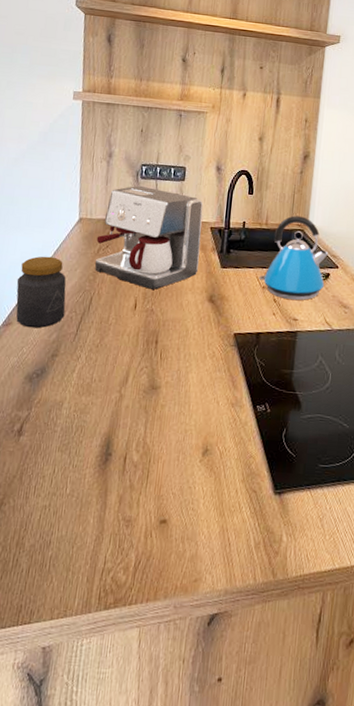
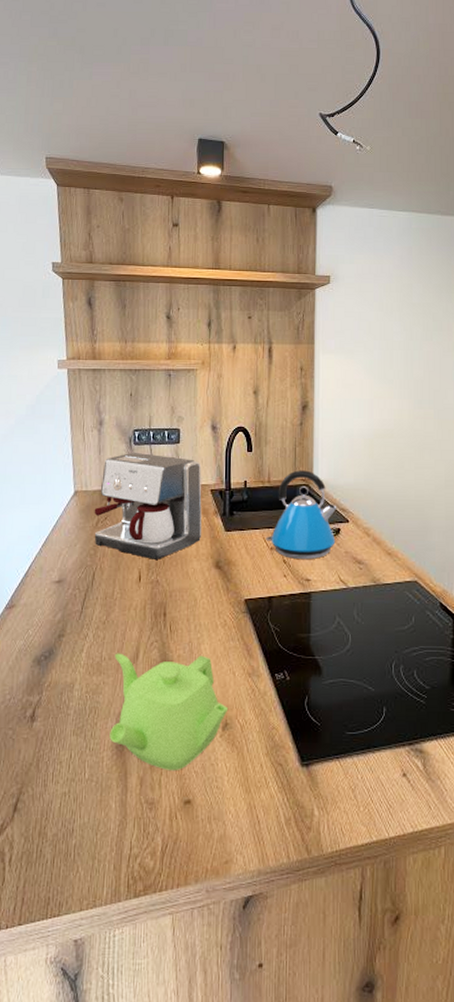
jar: present [16,256,66,328] -> none [16,533,68,609]
teapot: none [93,375,210,491] -> present [109,653,229,770]

